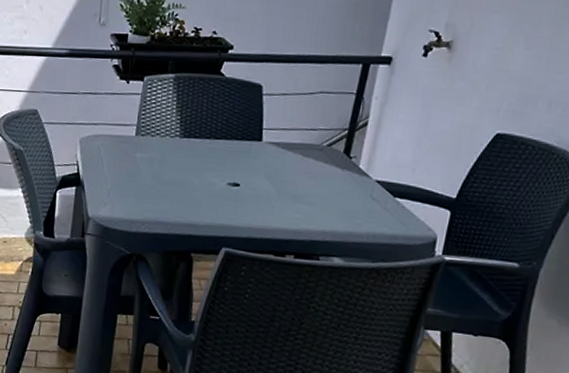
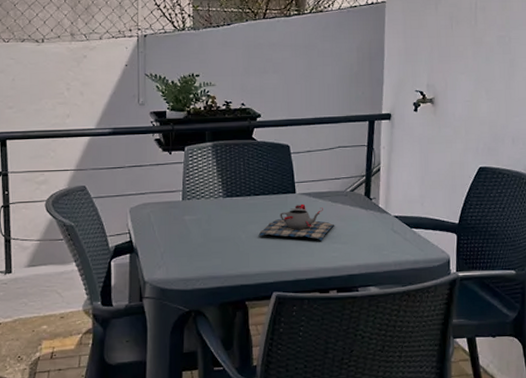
teapot: none [213,154,303,199] -> present [258,203,335,241]

